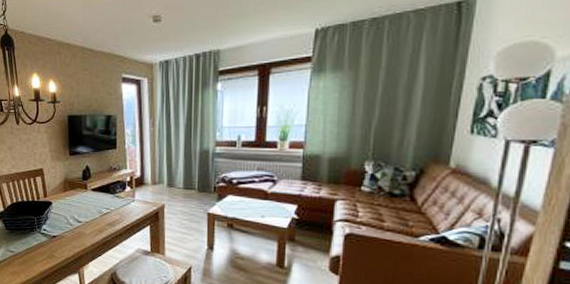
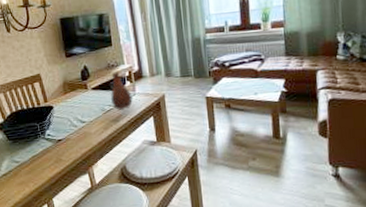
vase: none [108,175,131,216] -> present [110,71,133,111]

